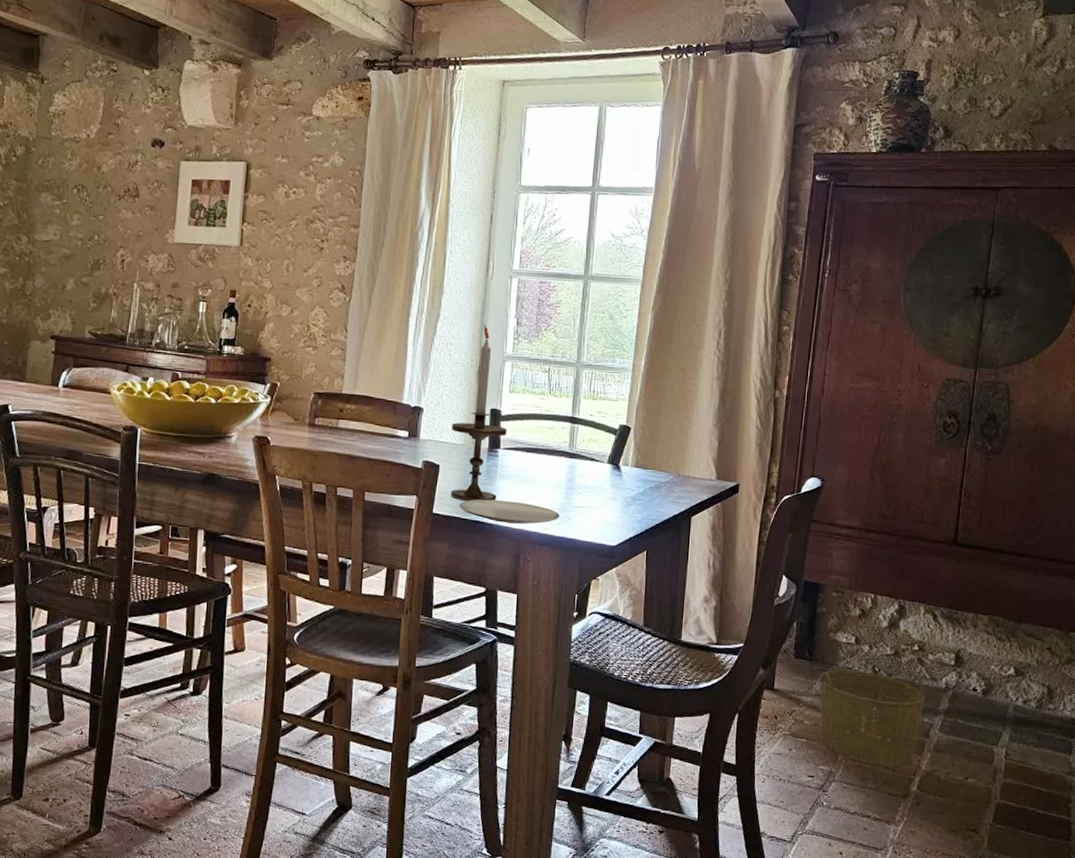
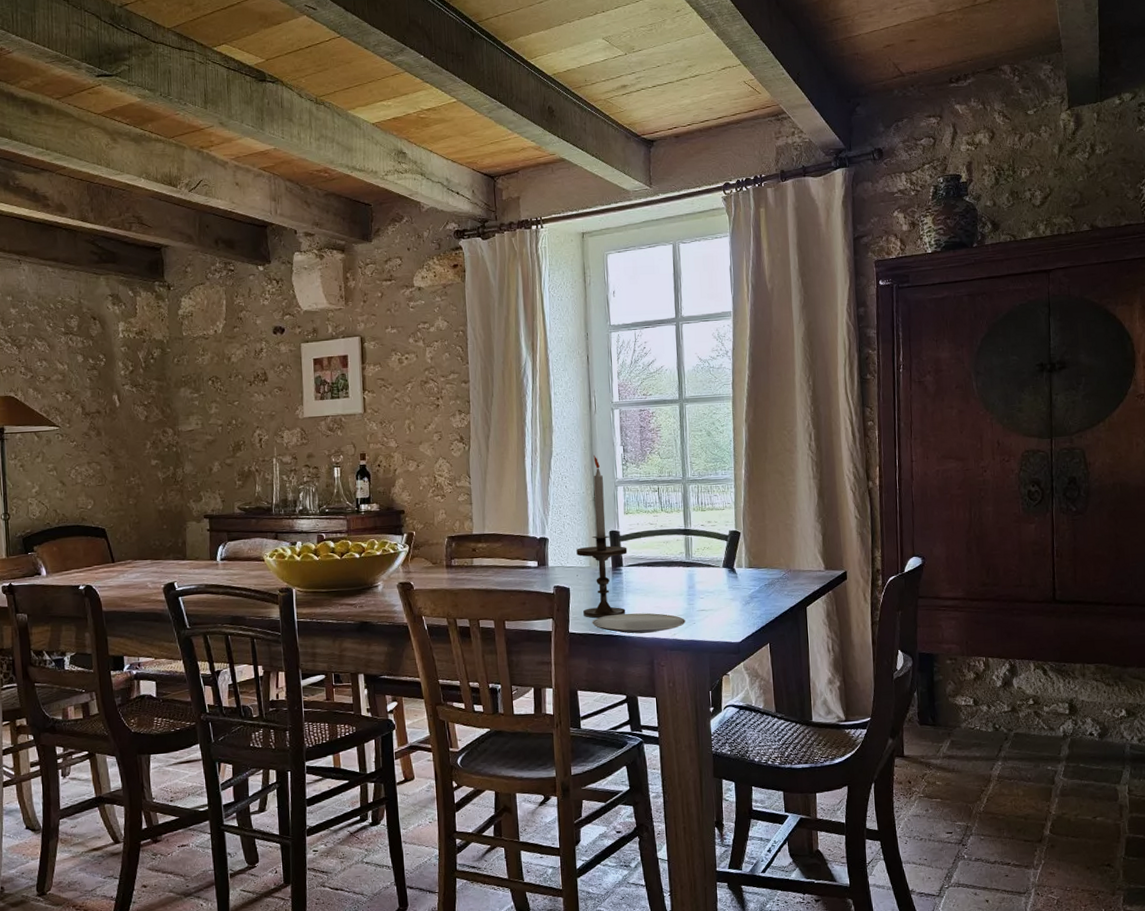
basket: present [818,669,926,767] -> none [944,728,1047,816]

